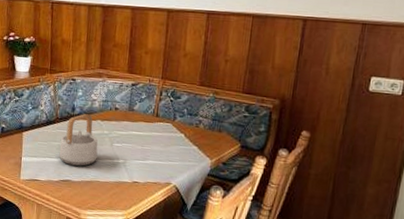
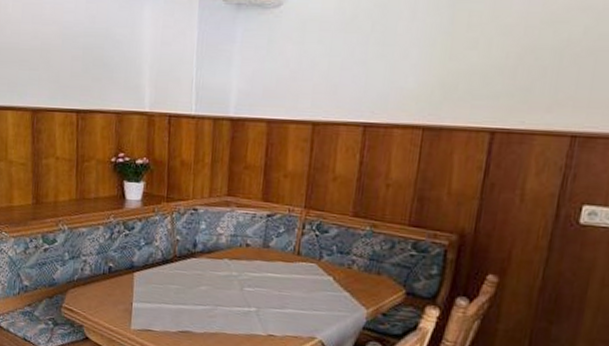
teapot: present [59,114,98,166] -> none [177,251,225,315]

